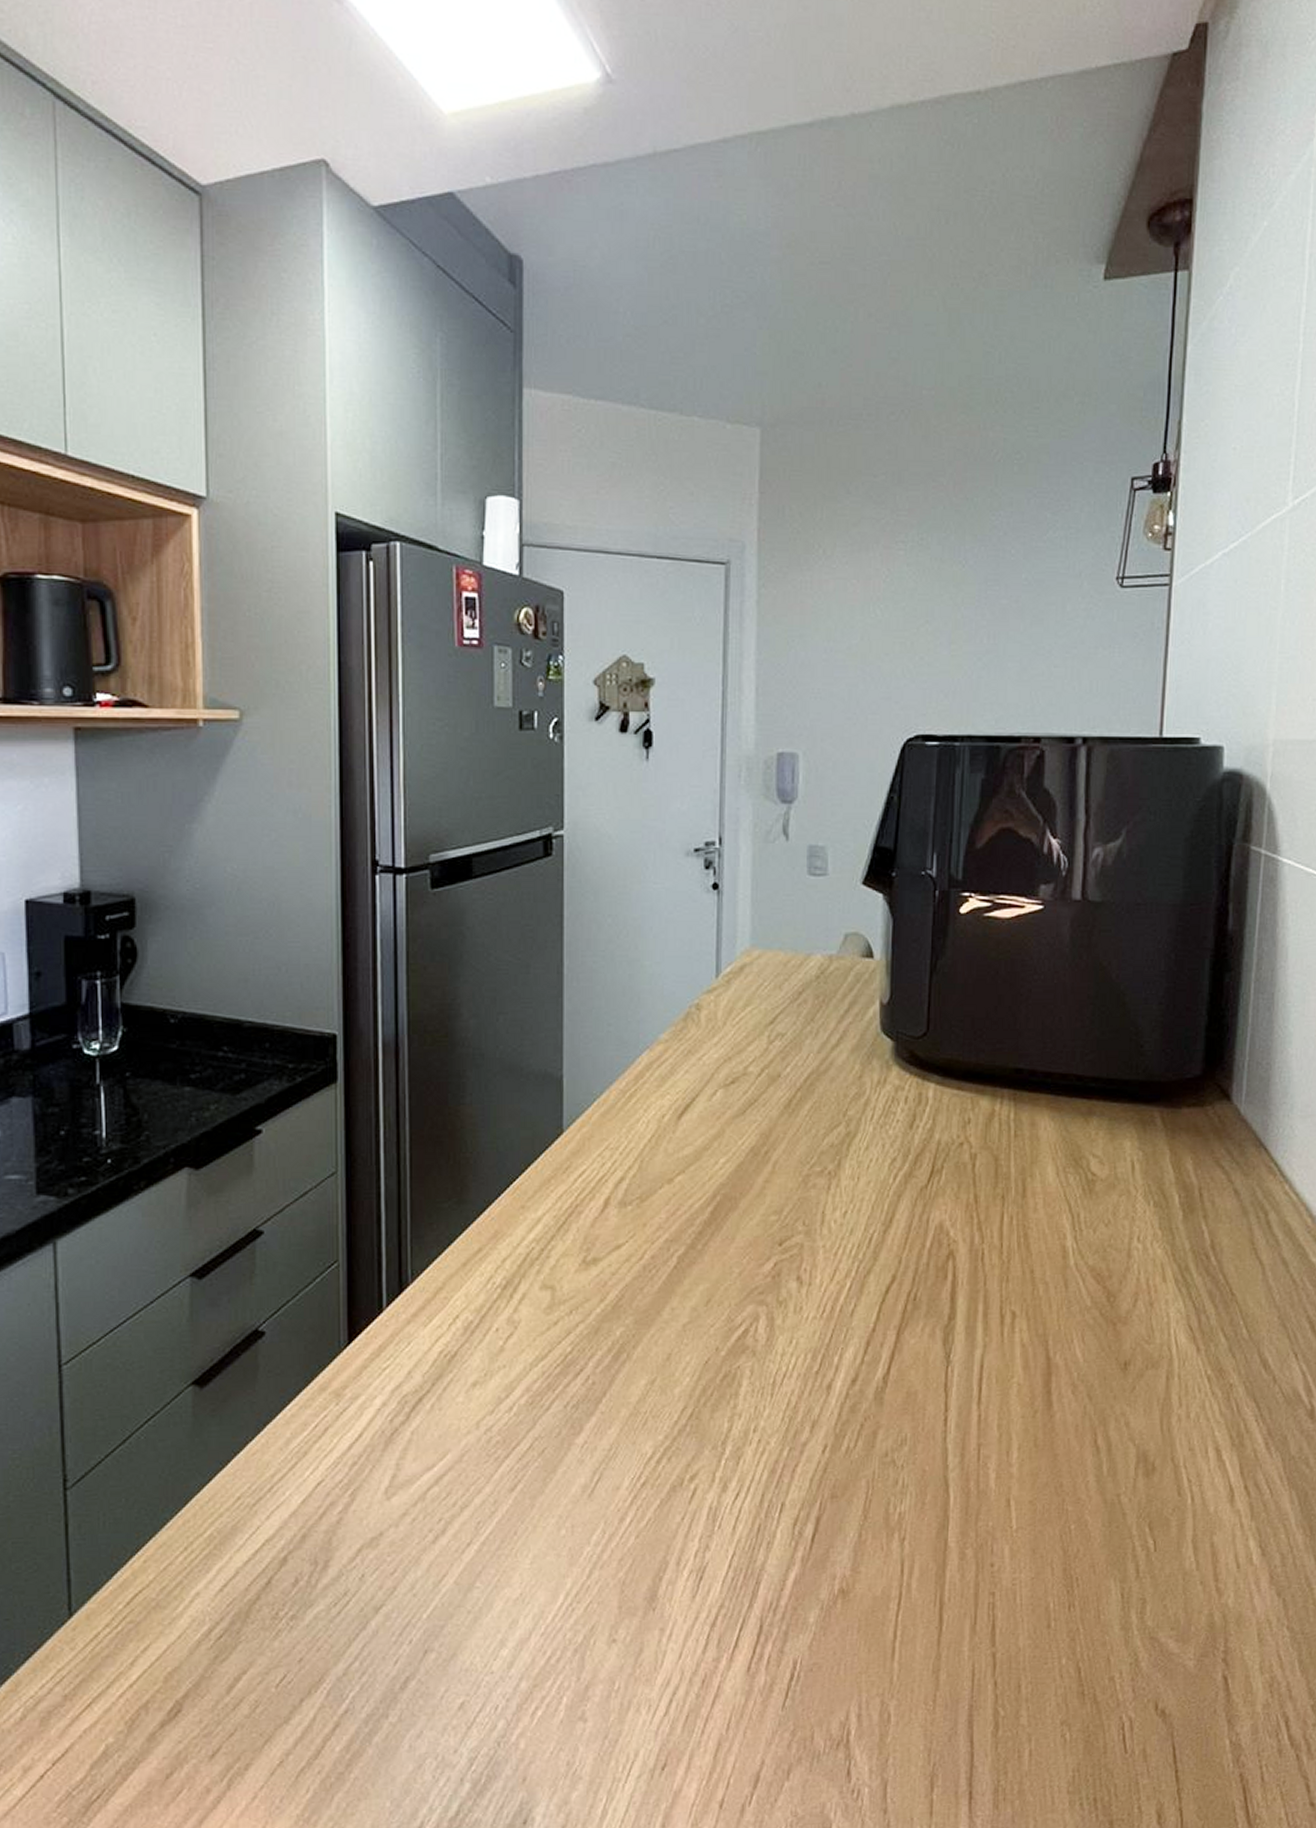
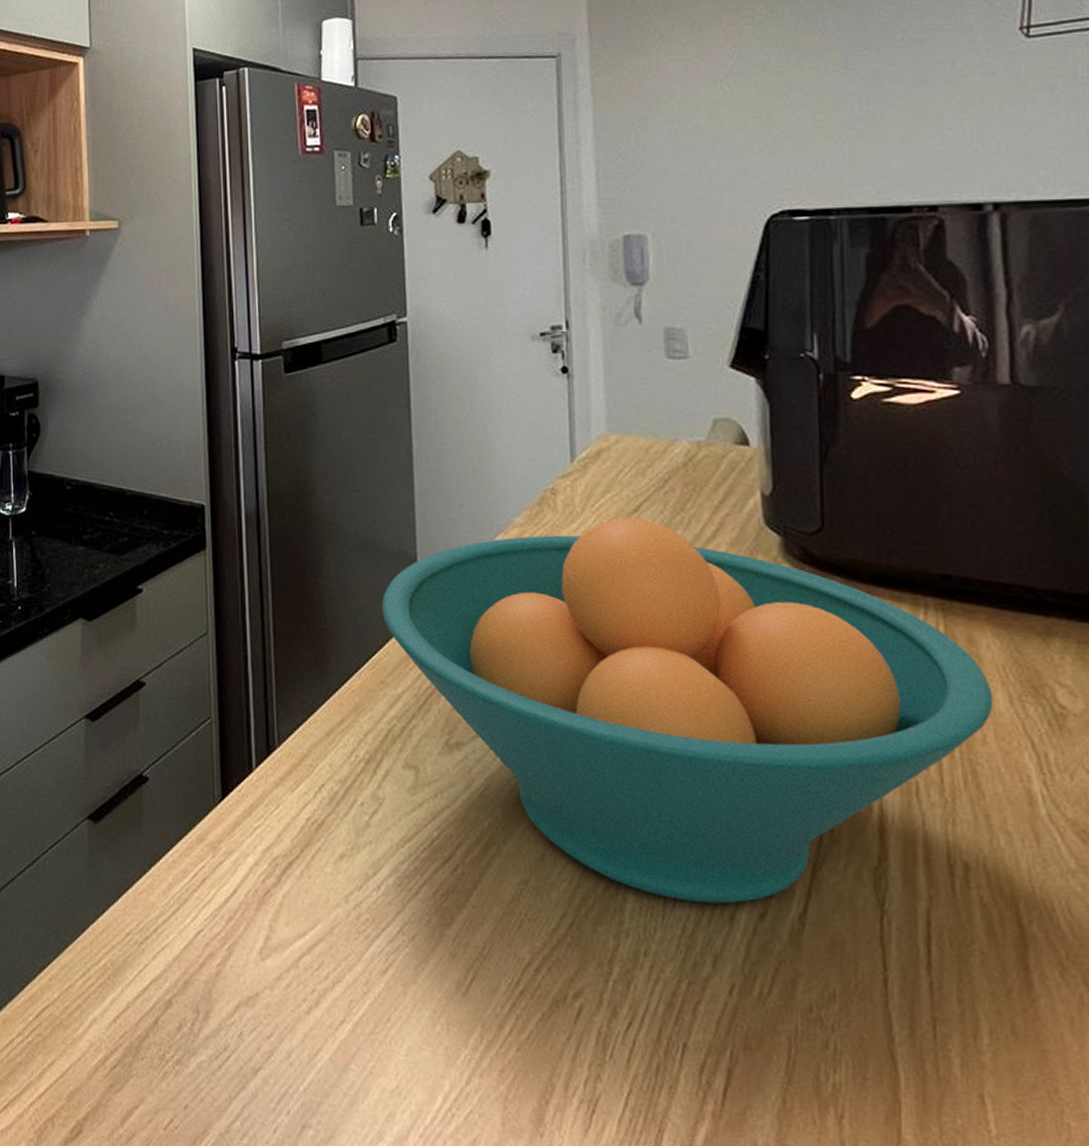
fruit bowl: none [525,1030,1045,1378] -> present [381,517,994,904]

